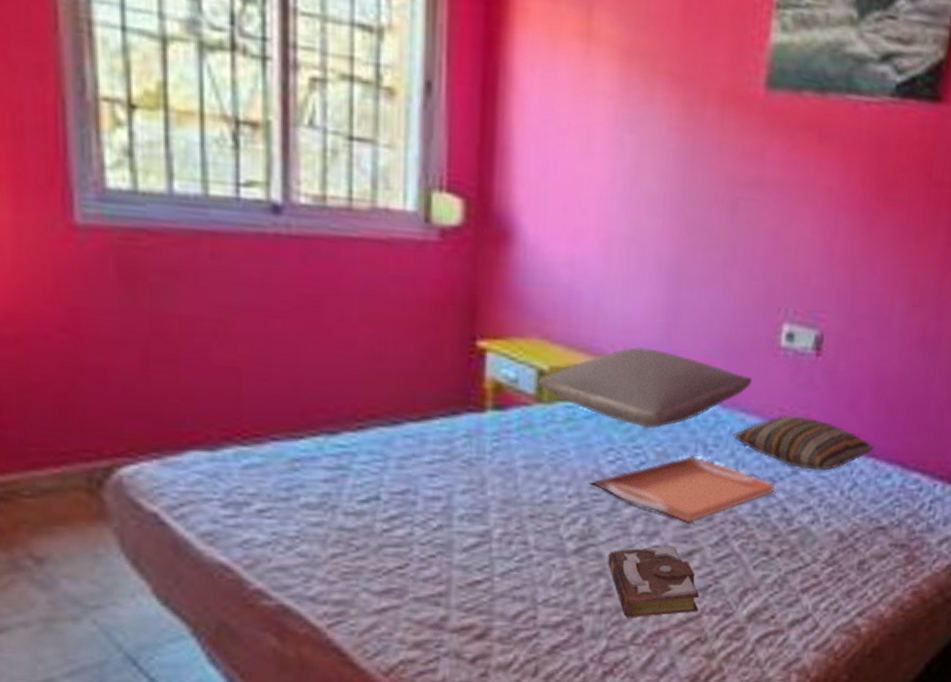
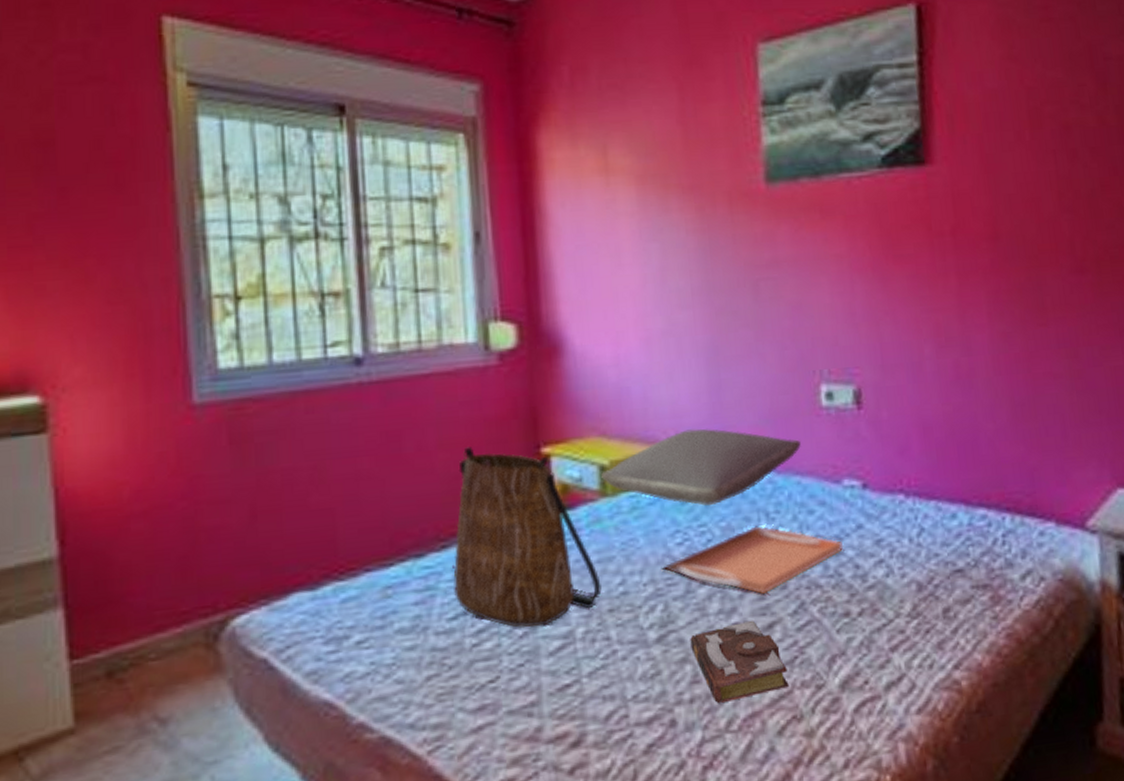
tote bag: none [368,326,525,522] -> present [453,447,602,628]
pillow: present [733,415,875,471] -> none [792,470,934,522]

